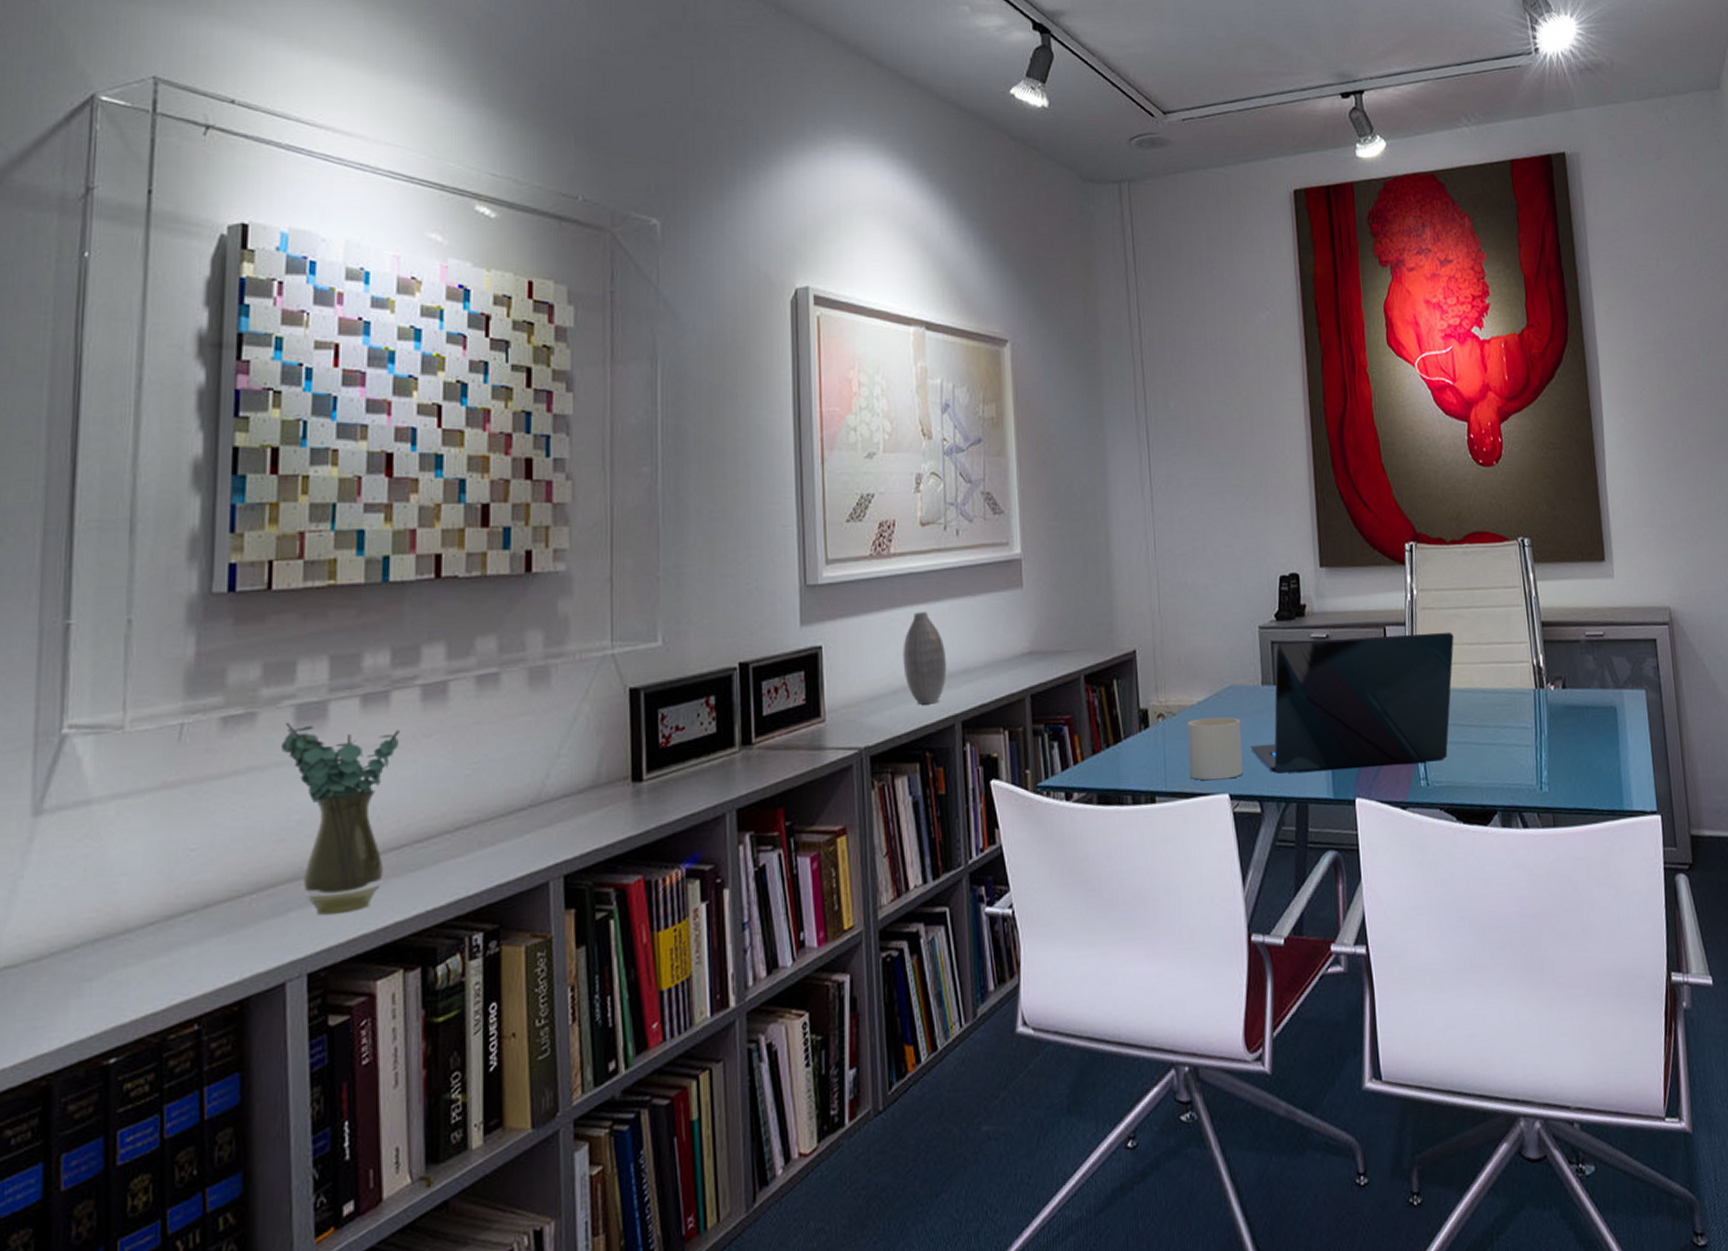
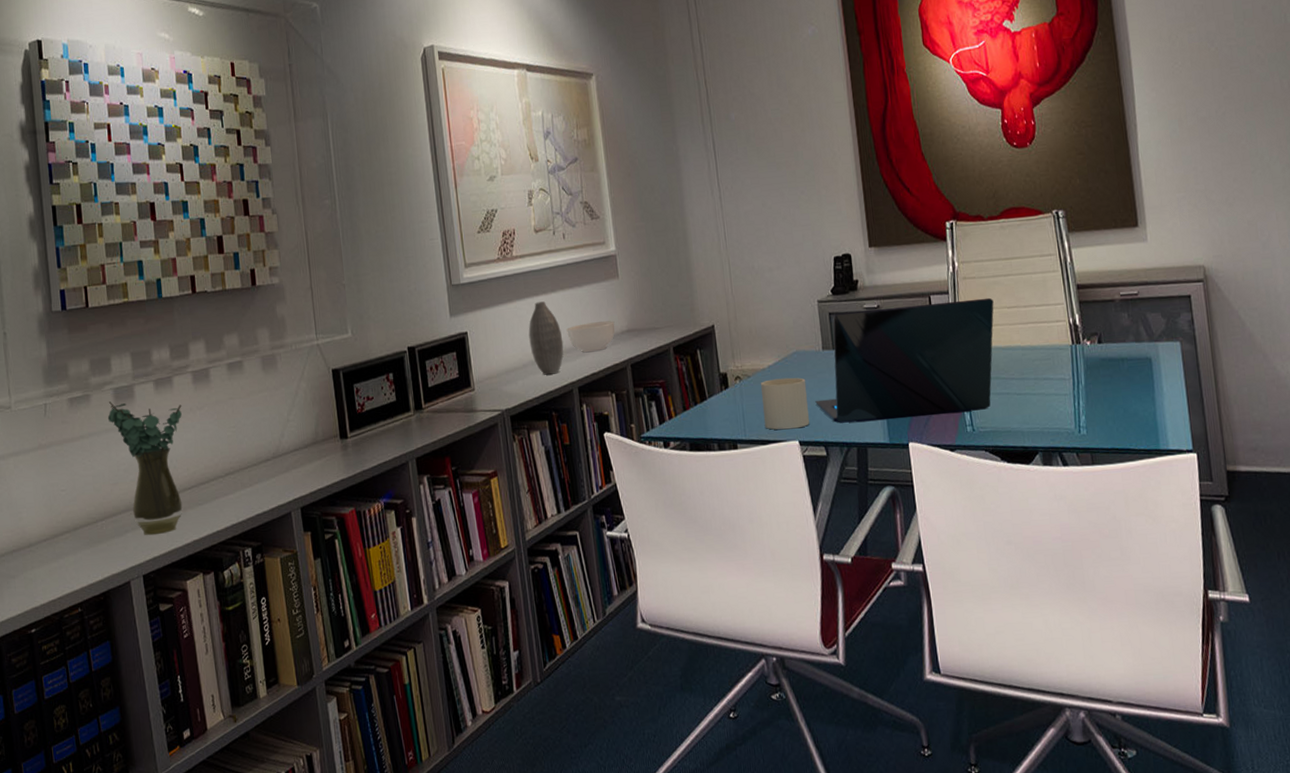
bowl: none [952,639,1014,679] -> present [566,320,615,353]

